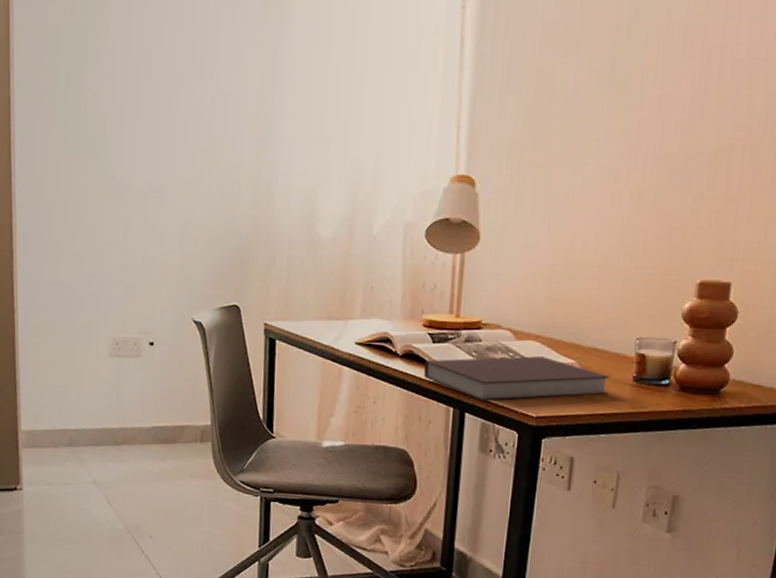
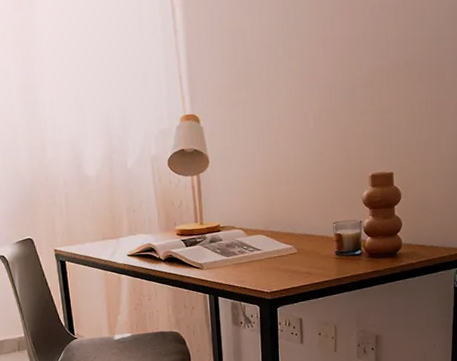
notebook: present [424,355,611,401] -> none [183,245,319,286]

